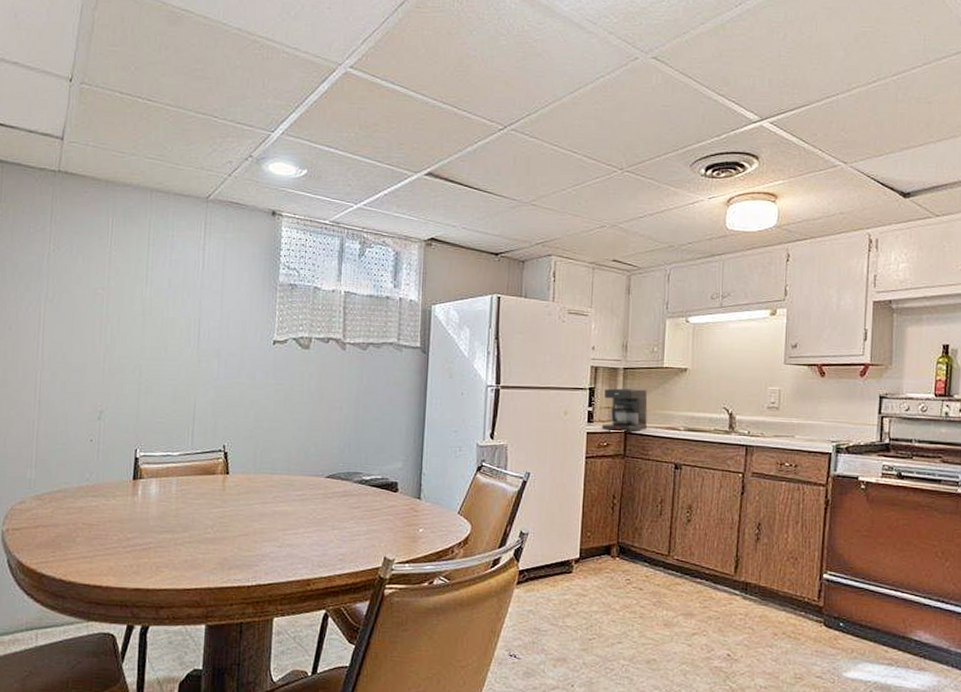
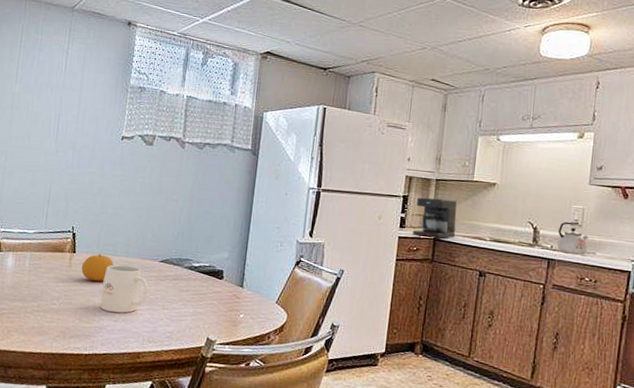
fruit: none [236,472,274,505] -> present [81,253,114,282]
mug: none [261,484,315,538] -> present [100,265,149,313]
kettle: none [755,404,787,440] -> present [557,221,589,255]

